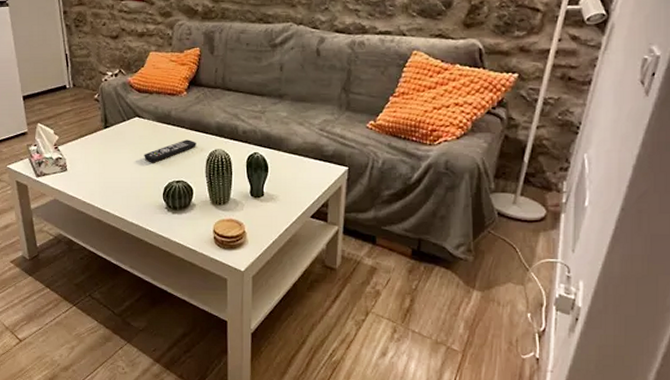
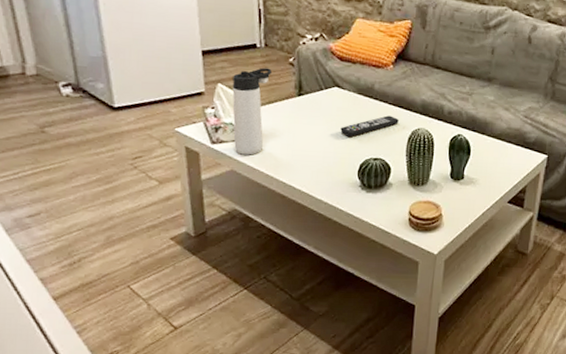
thermos bottle: none [49,106,80,185] -> present [232,67,272,155]

